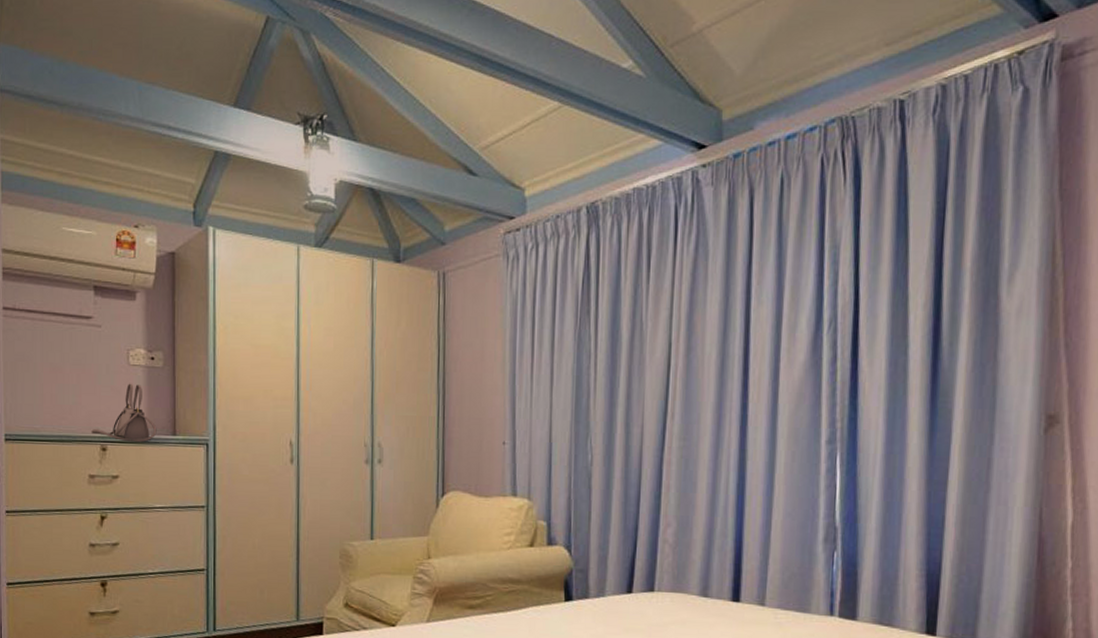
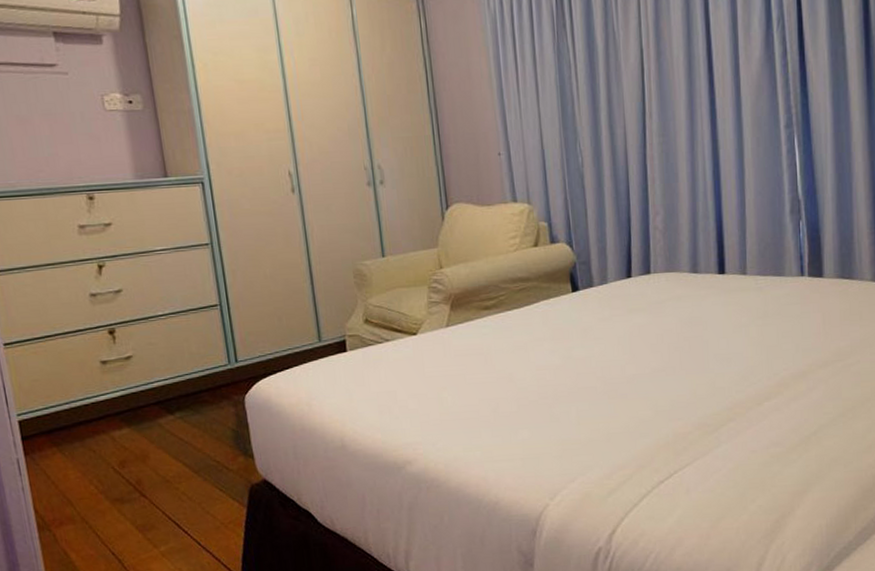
handbag: present [91,383,157,443] -> none [74,129,147,189]

